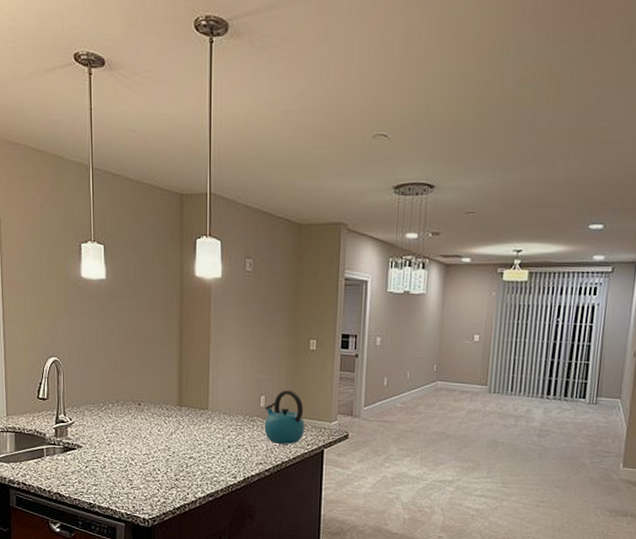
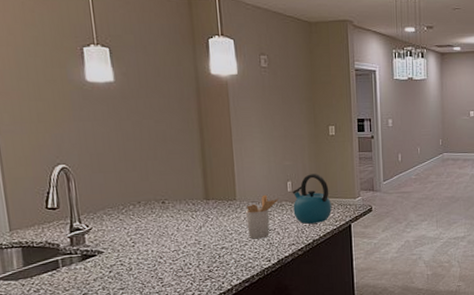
utensil holder: none [215,407,250,453] -> present [245,194,279,239]

